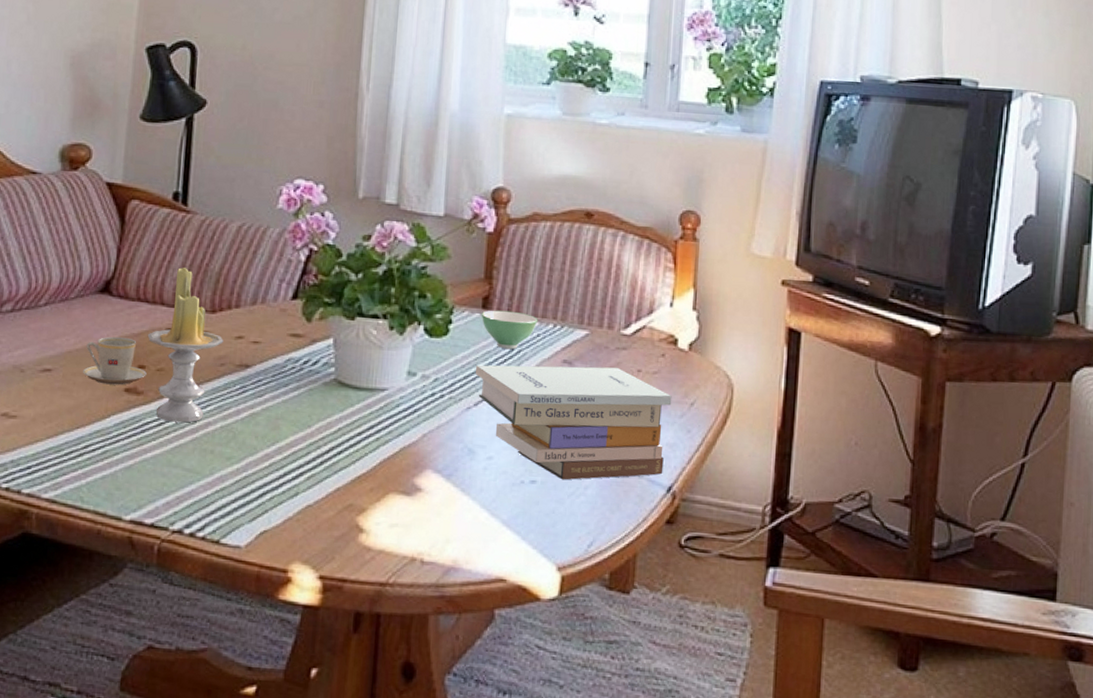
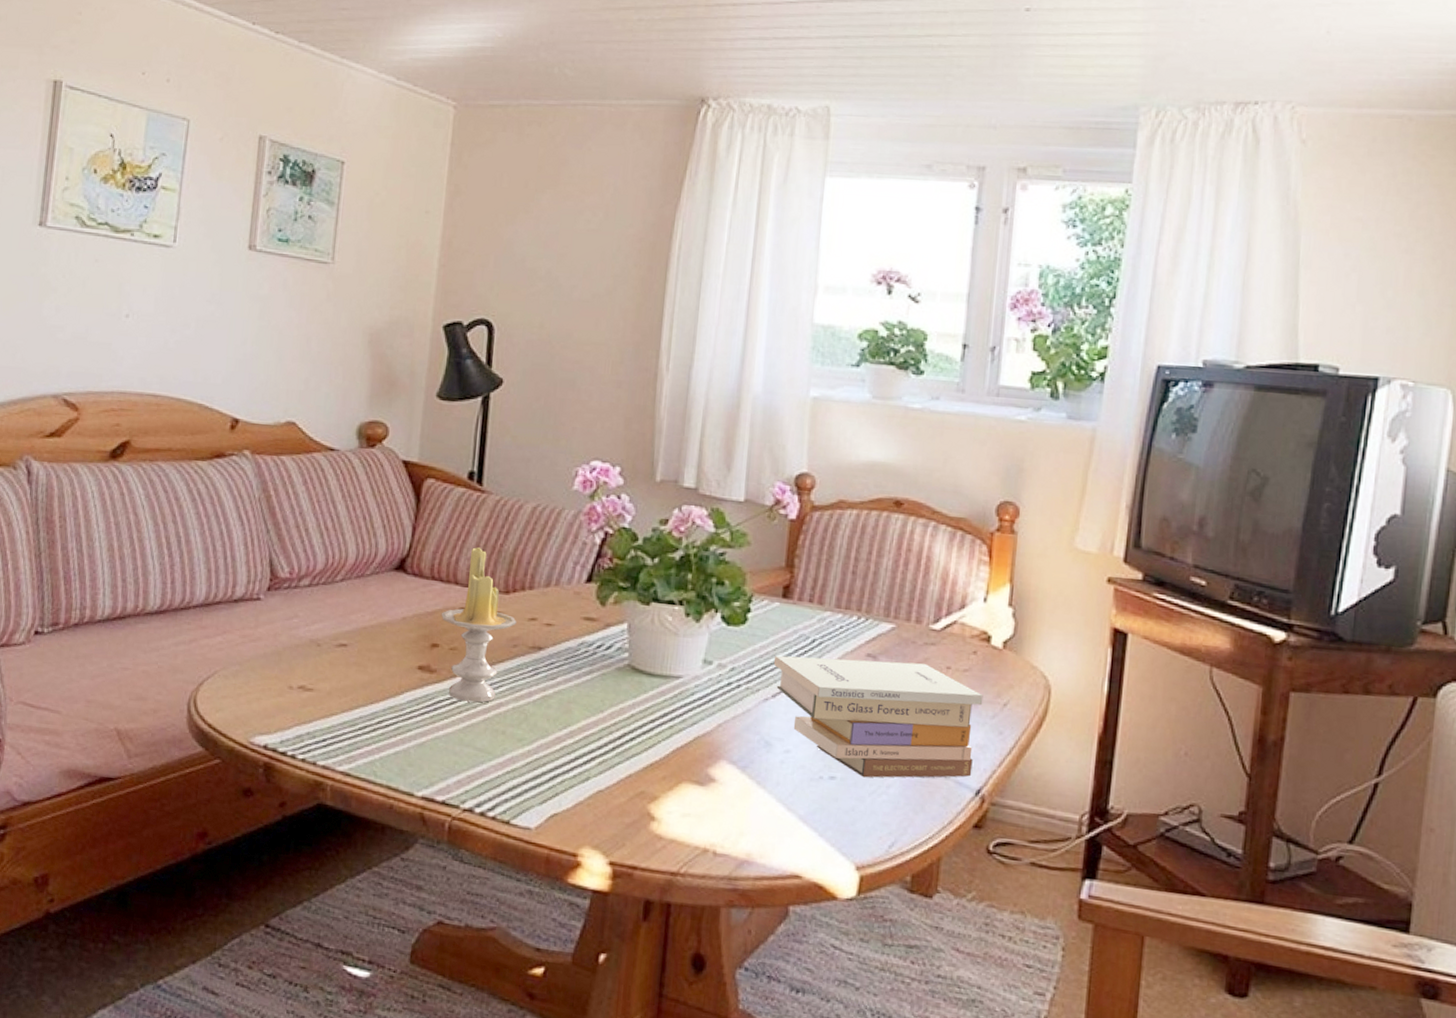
teacup: present [83,336,147,386] -> none [377,614,440,663]
bowl: present [481,310,538,350] -> none [781,599,841,641]

